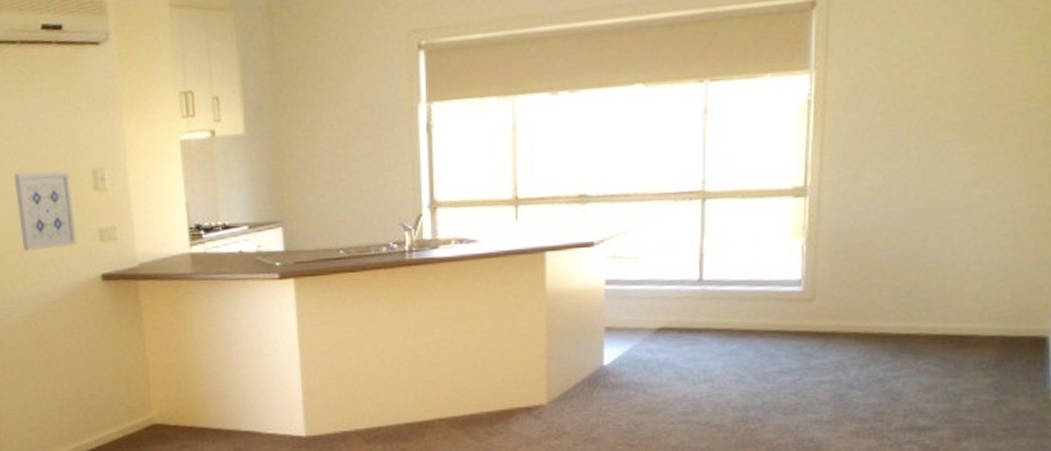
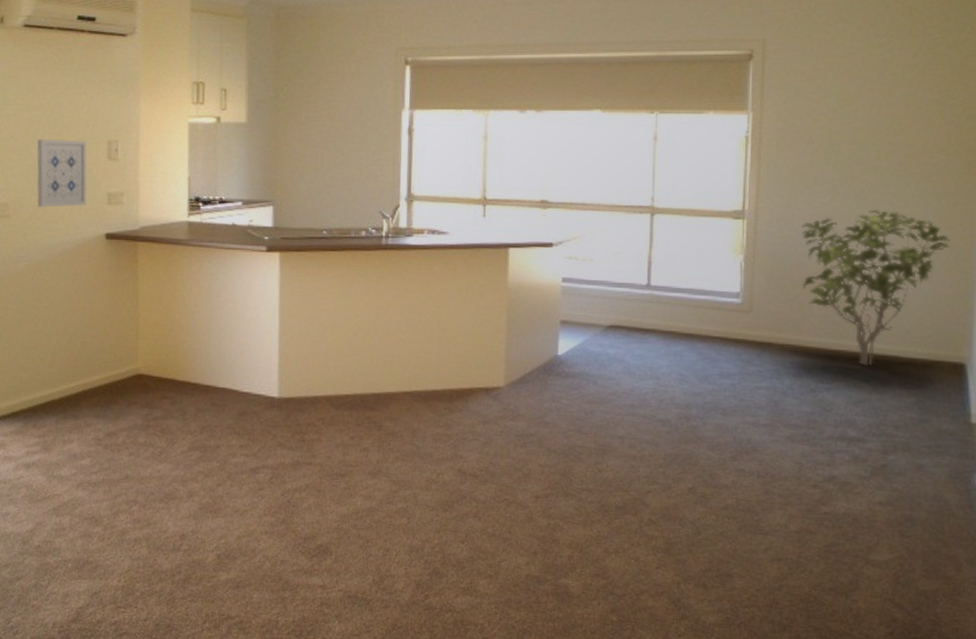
shrub: none [869,172,1036,349] -> present [801,209,950,367]

